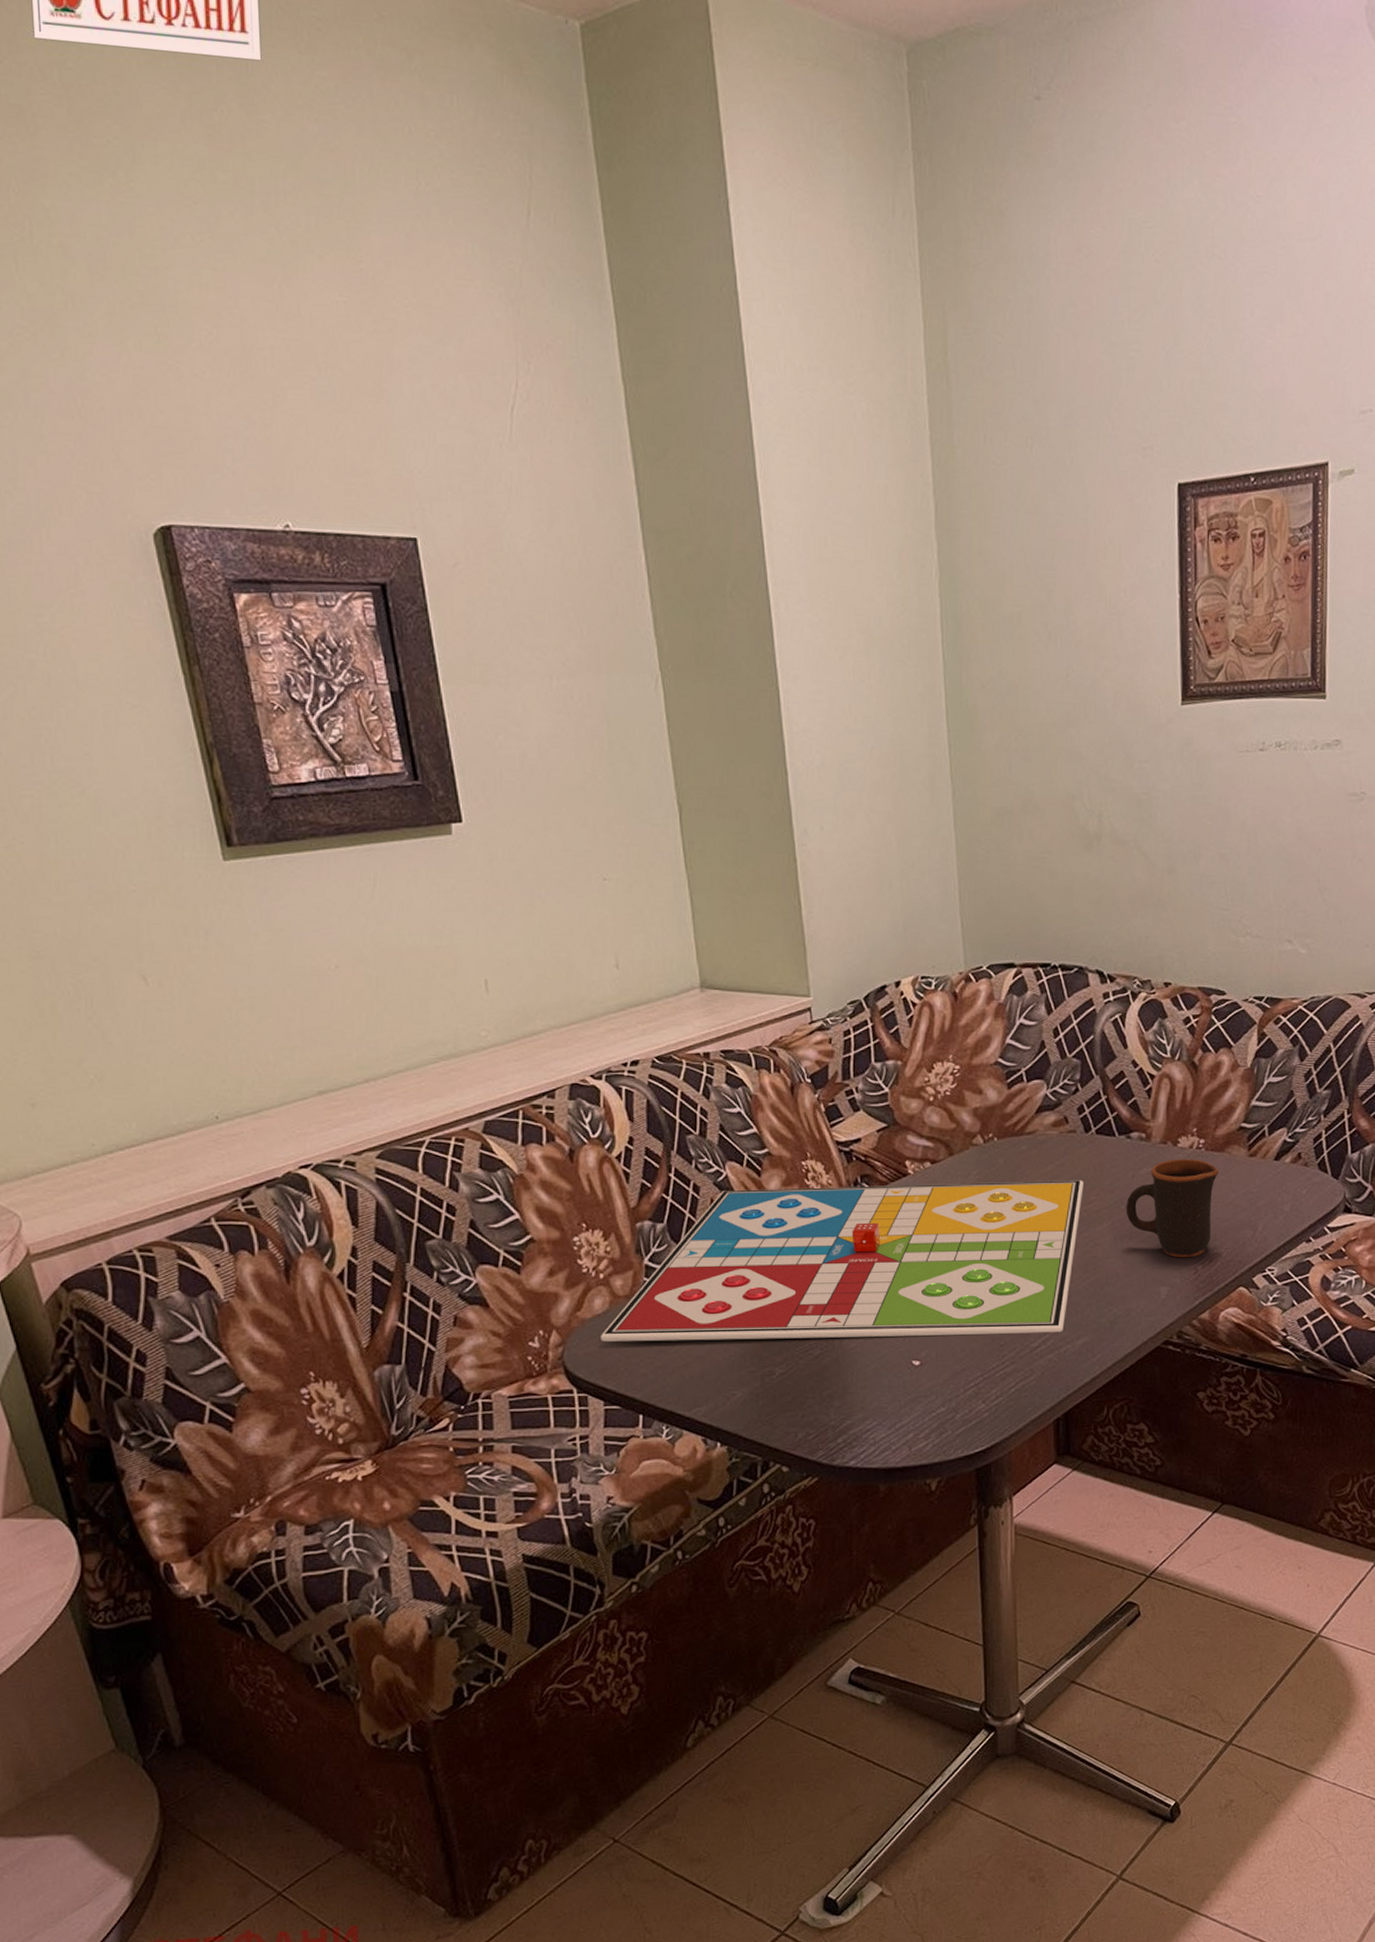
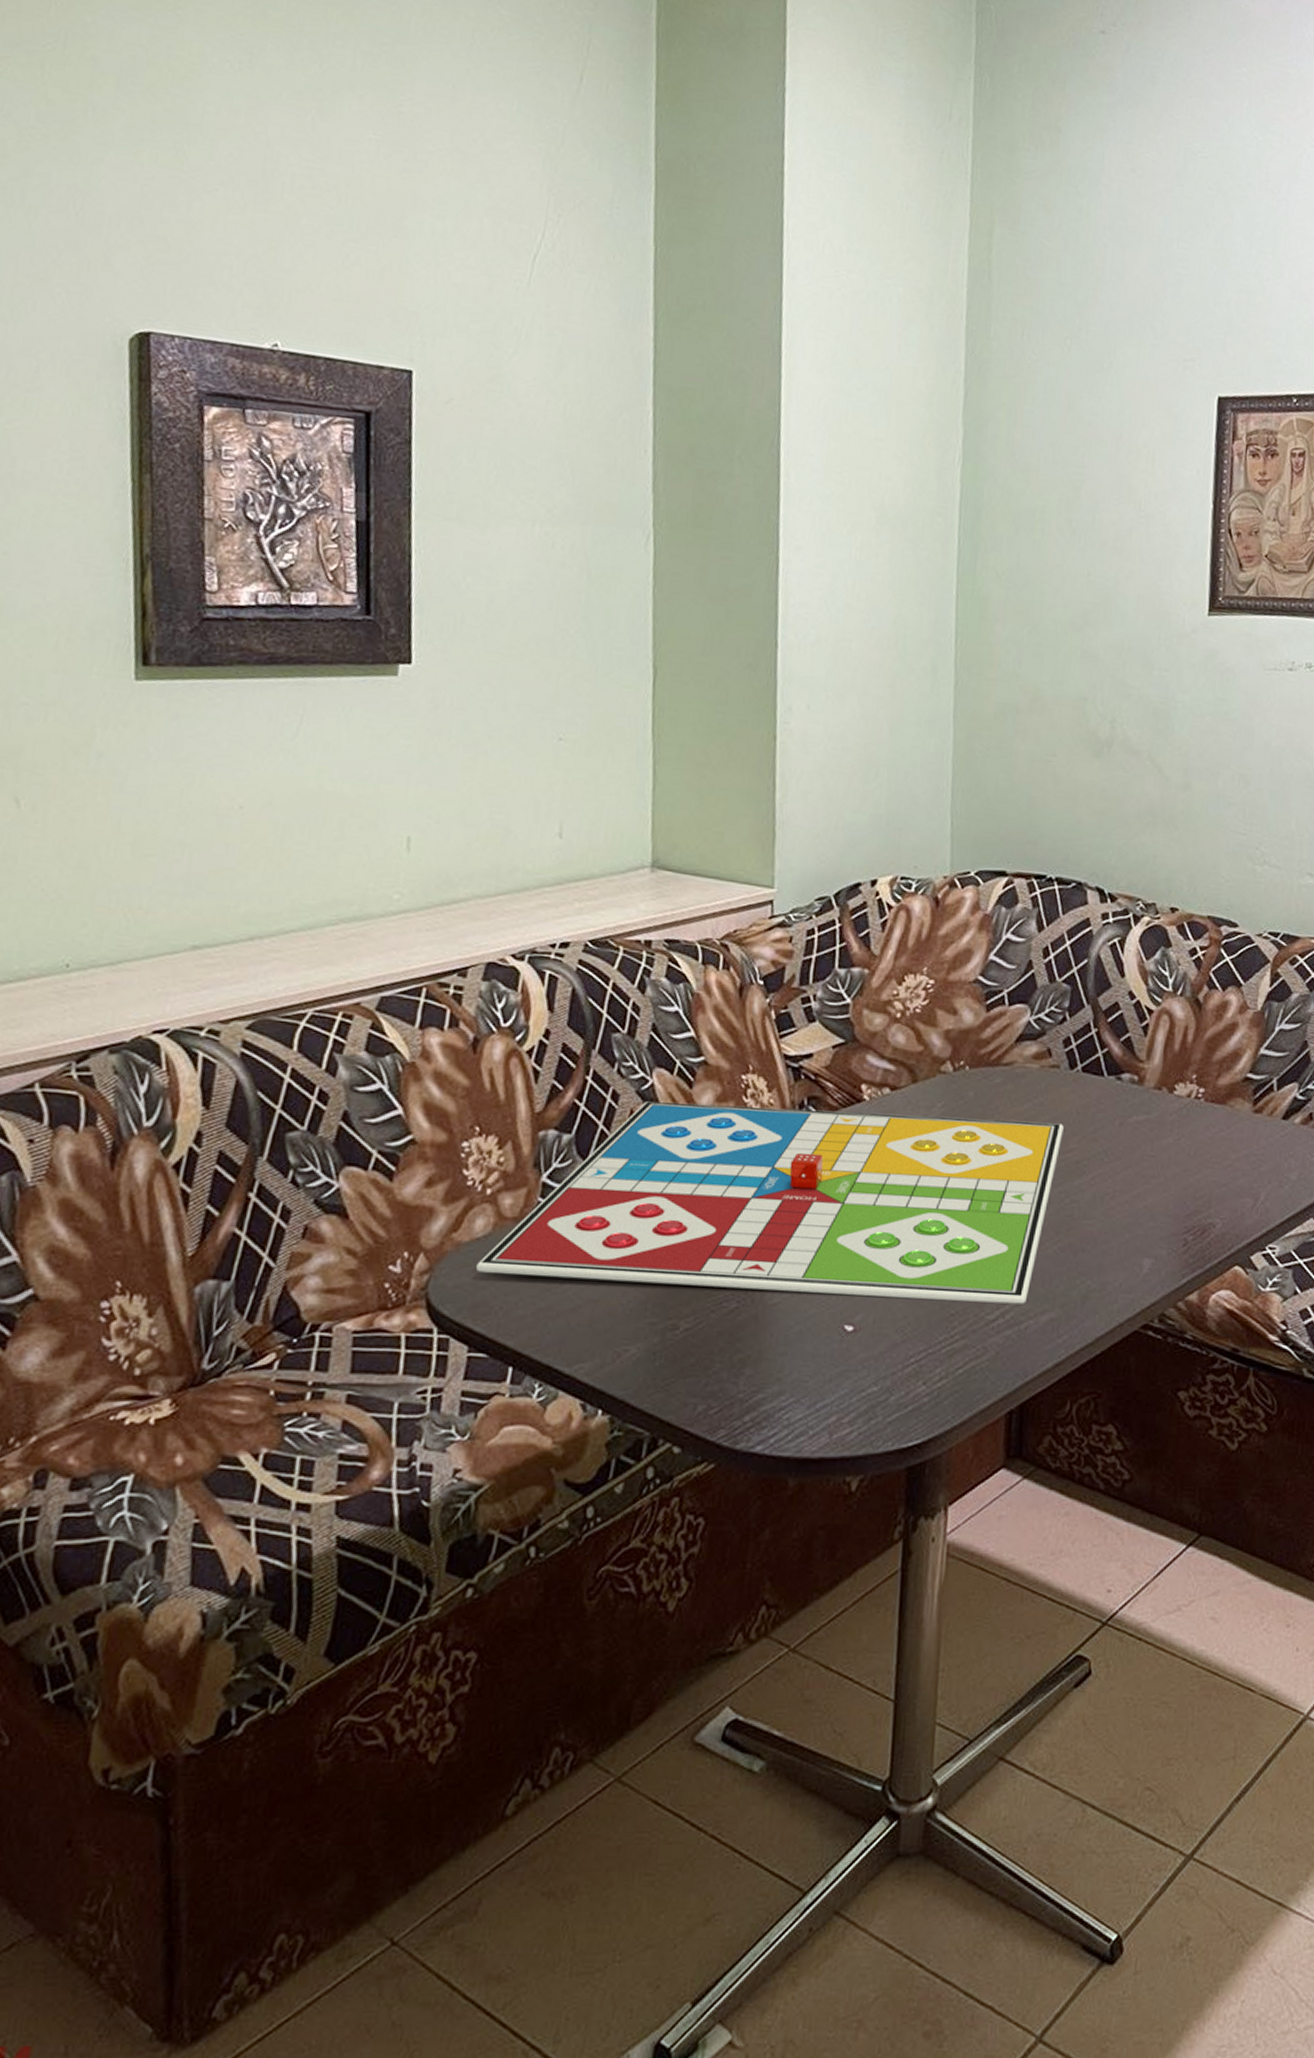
mug: present [1126,1158,1219,1258] -> none [1109,1108,1219,1226]

